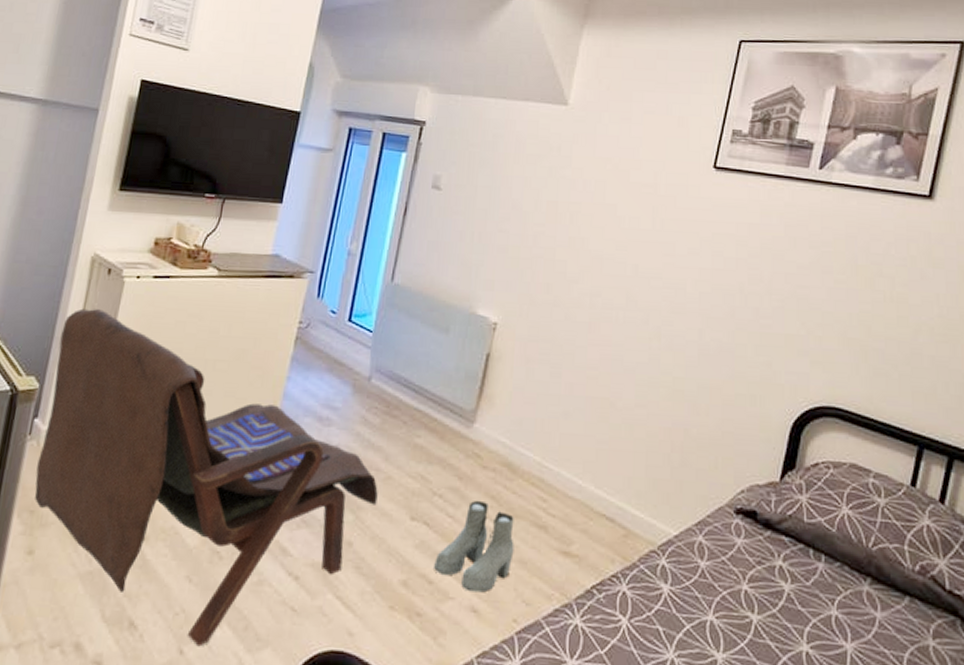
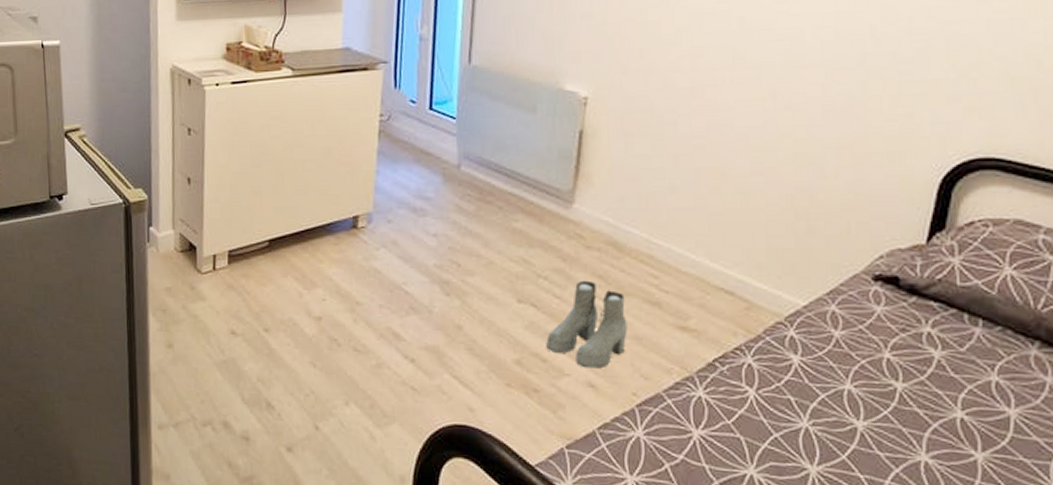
armchair: present [34,308,378,647] -> none [157,120,482,423]

